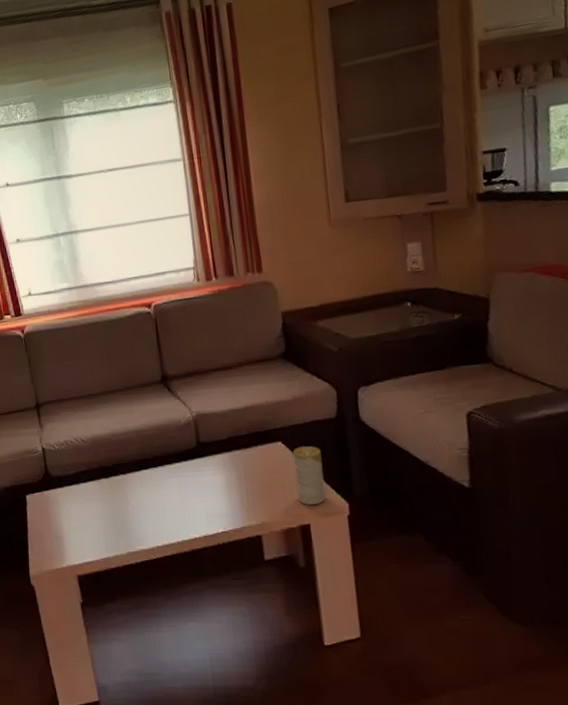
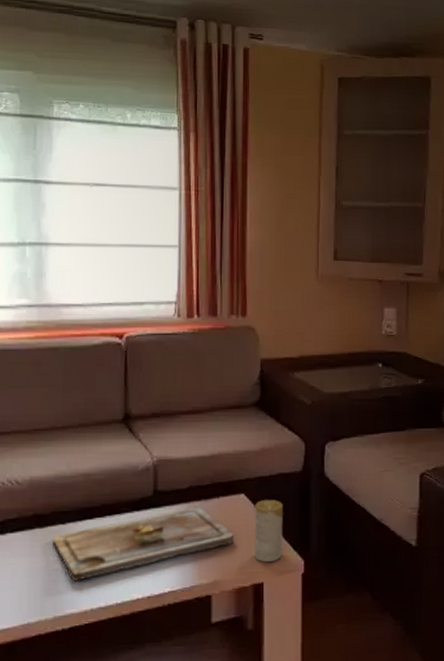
cutting board: none [117,455,277,523] -> present [53,507,234,581]

